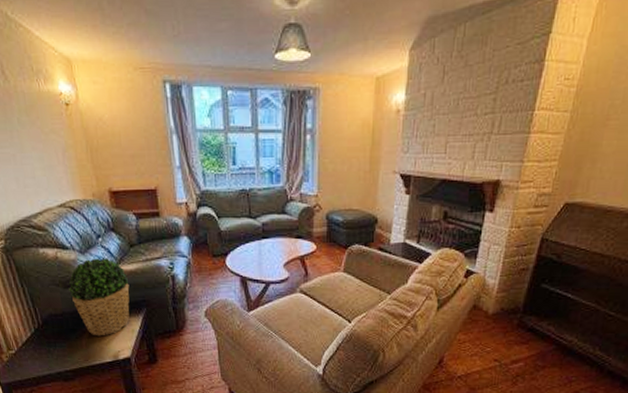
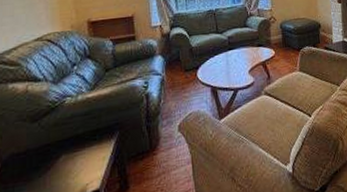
potted plant: present [67,258,130,336] -> none [35,85,103,171]

